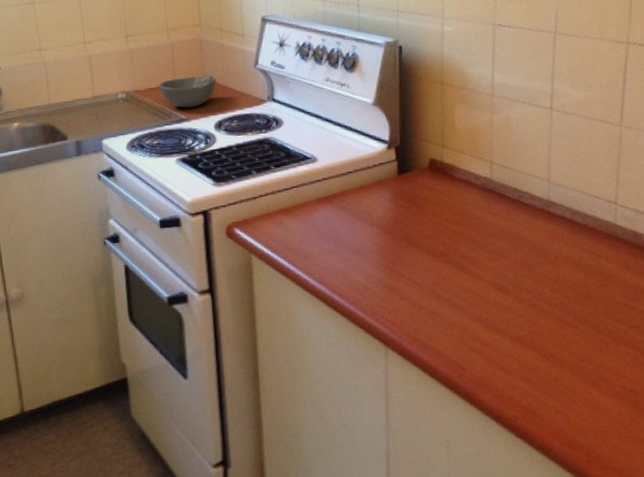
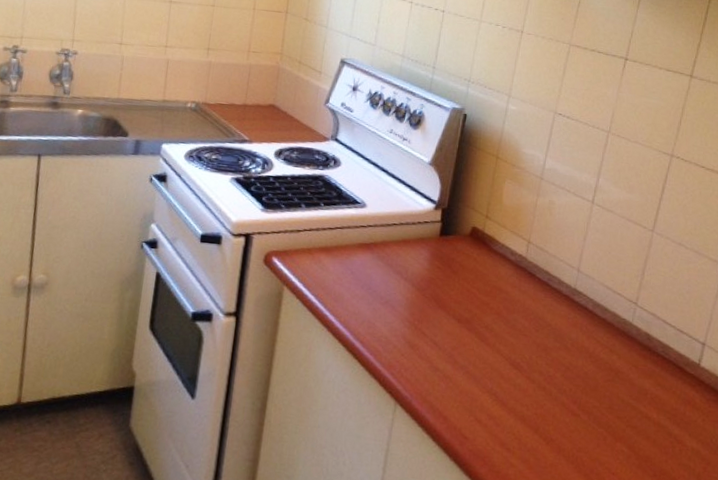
bowl: present [159,75,217,108] -> none [229,99,286,131]

